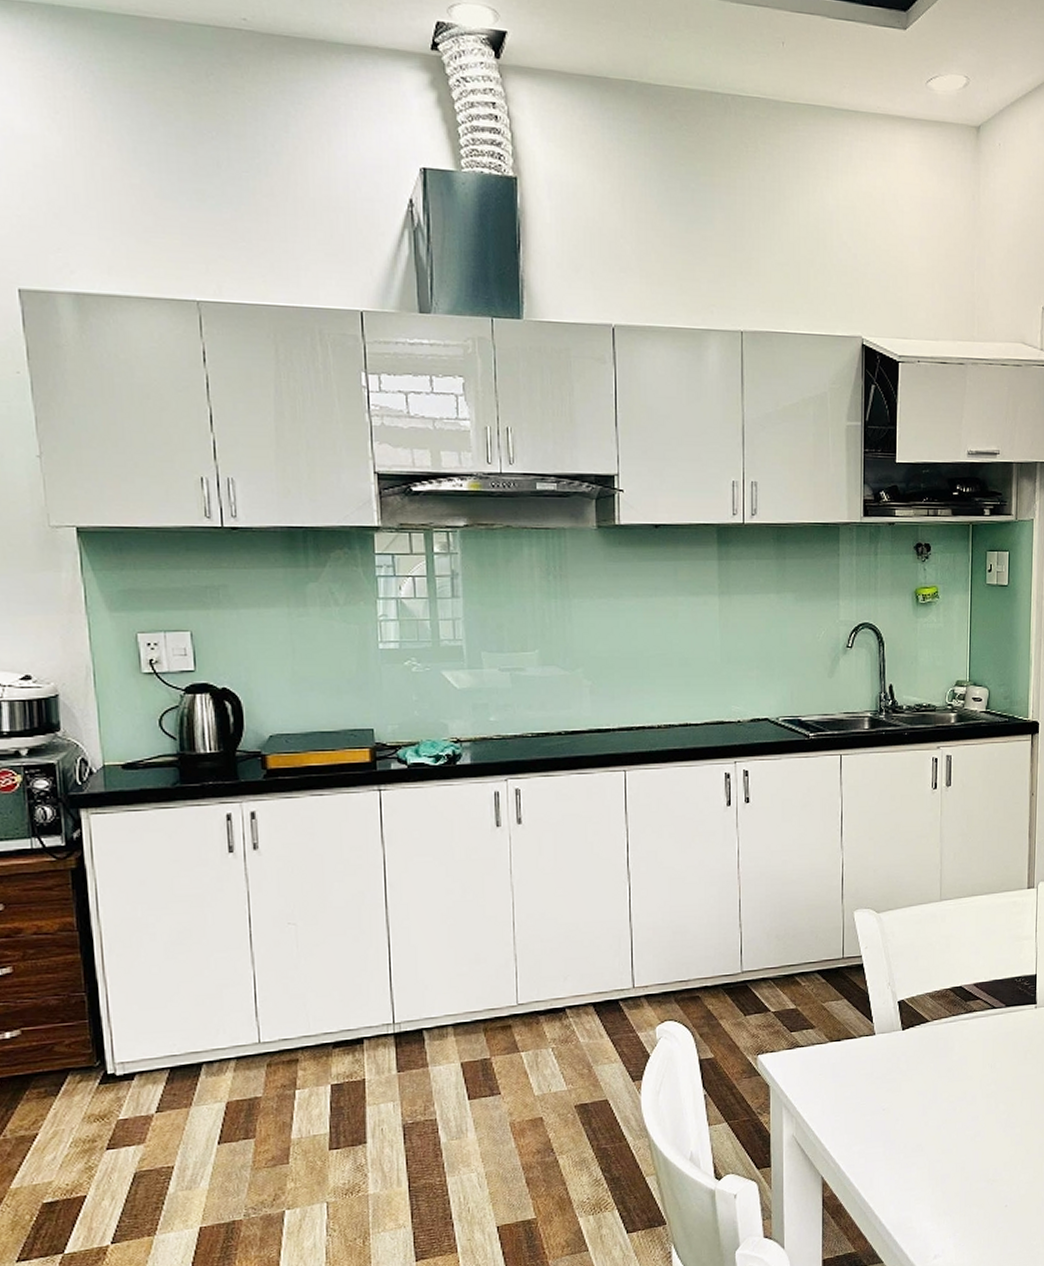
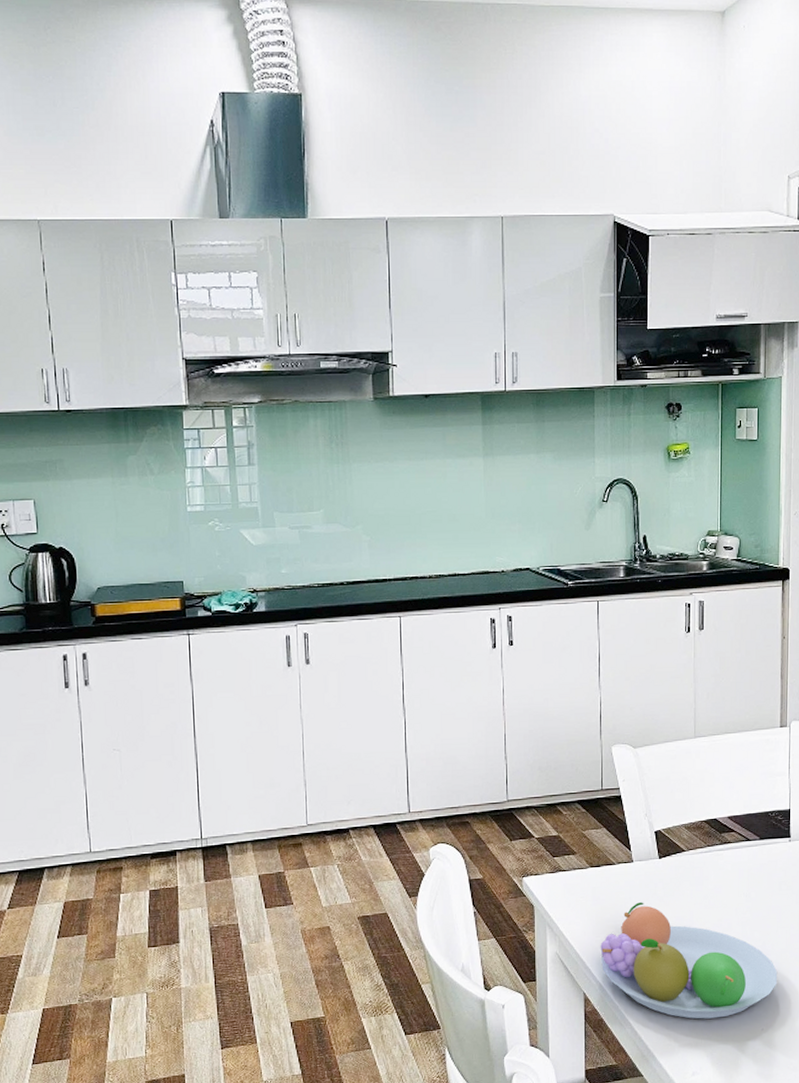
fruit bowl: none [839,1077,1022,1199] -> present [600,902,778,1019]

